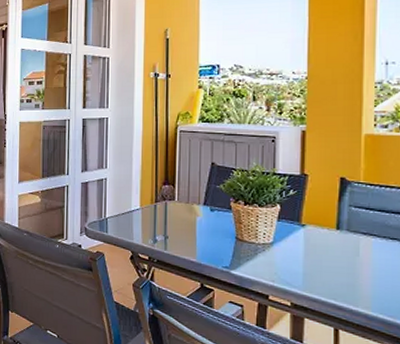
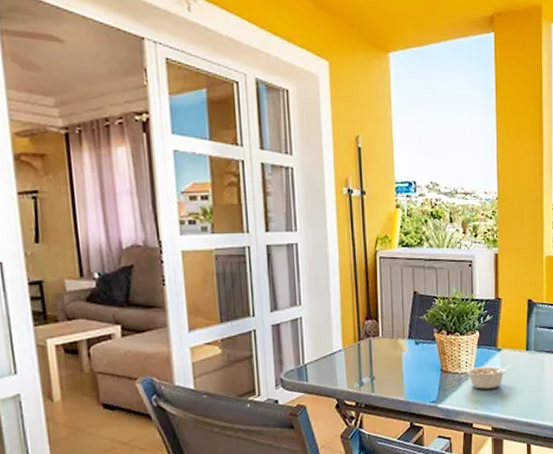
legume: none [263,239,320,264] -> present [466,364,513,389]

